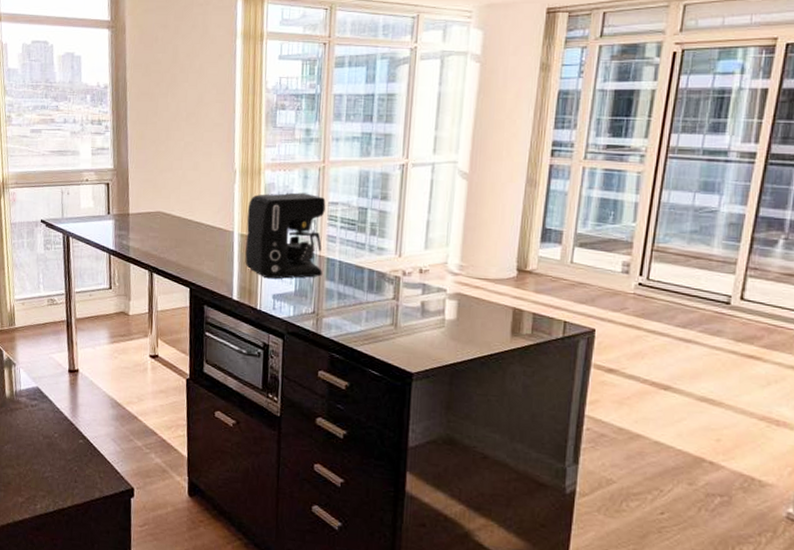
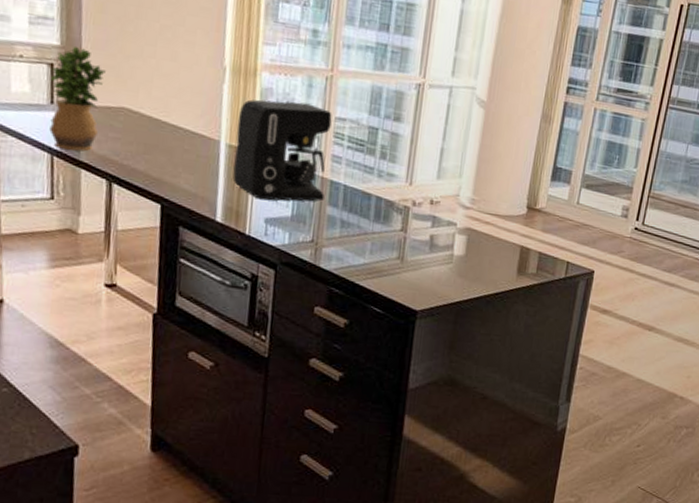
potted plant: none [107,168,146,249] -> present [49,47,106,152]

